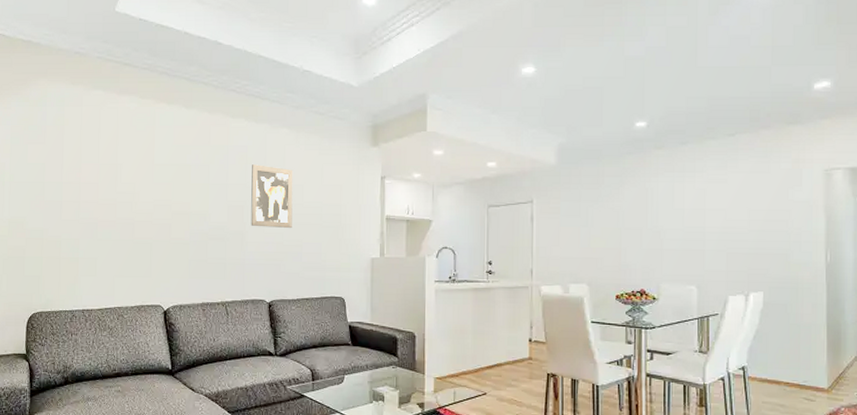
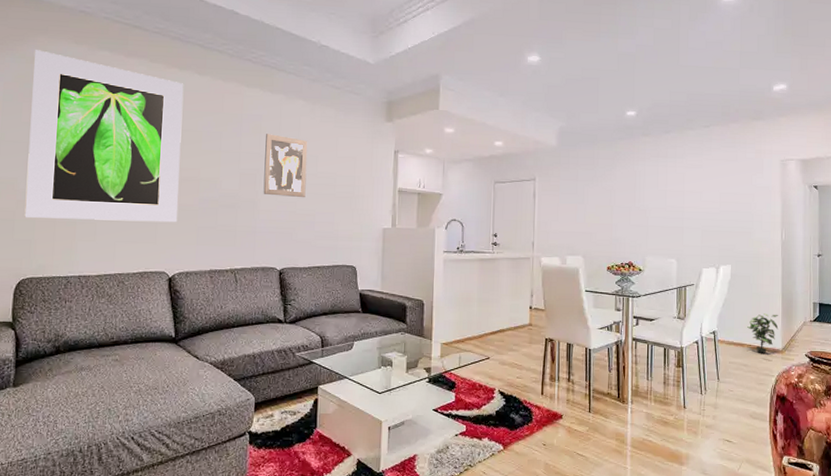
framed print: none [33,93,172,257] -> present [24,50,184,223]
potted plant: none [784,347,823,392] -> present [747,313,779,353]

